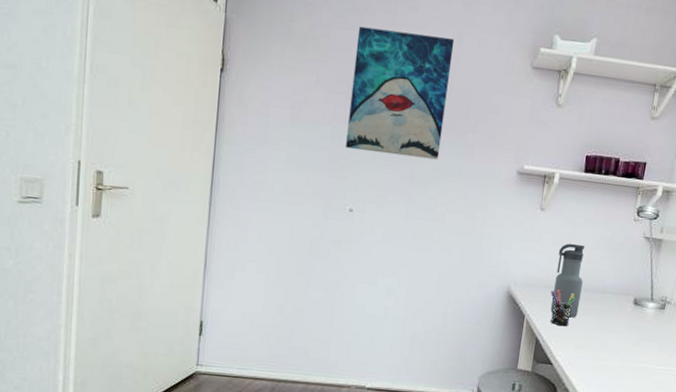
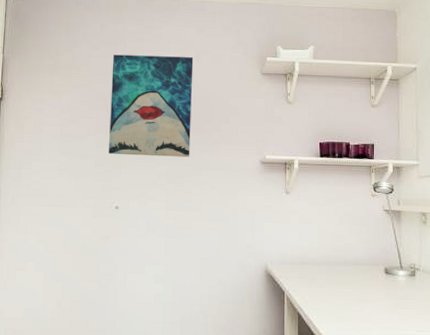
water bottle: present [550,243,585,318] -> none [307,221,334,291]
pen holder: present [550,288,575,327] -> none [305,264,330,300]

